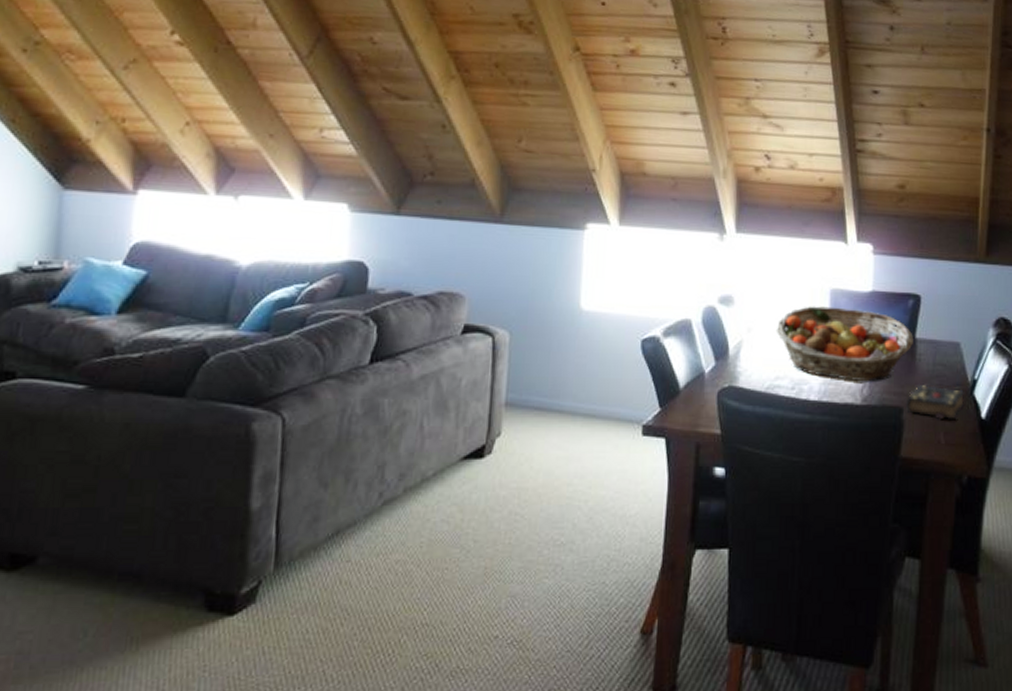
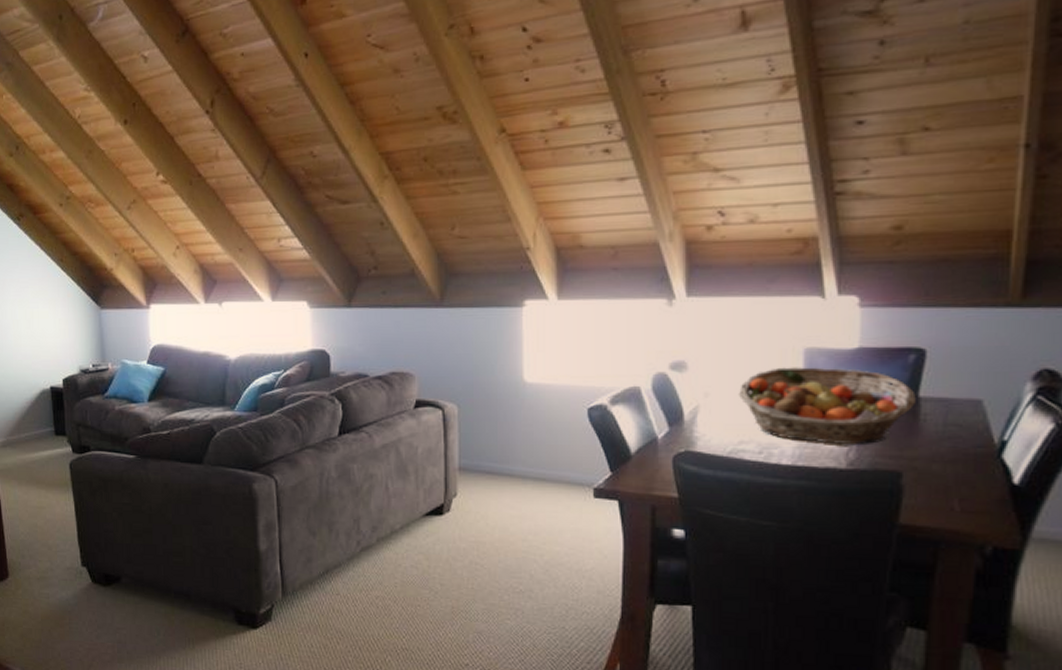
book: present [905,385,965,420] -> none [905,448,990,486]

